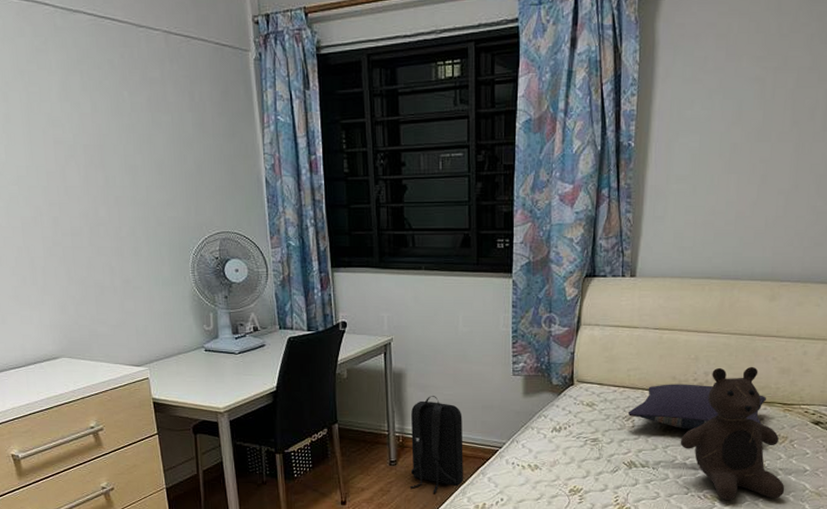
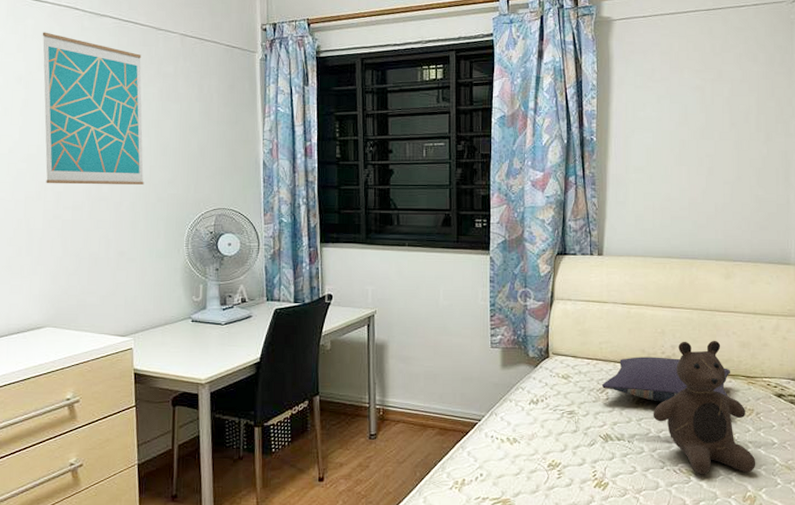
wall art: none [12,33,142,209] -> present [42,32,144,185]
backpack: present [409,396,463,493] -> none [389,368,443,469]

